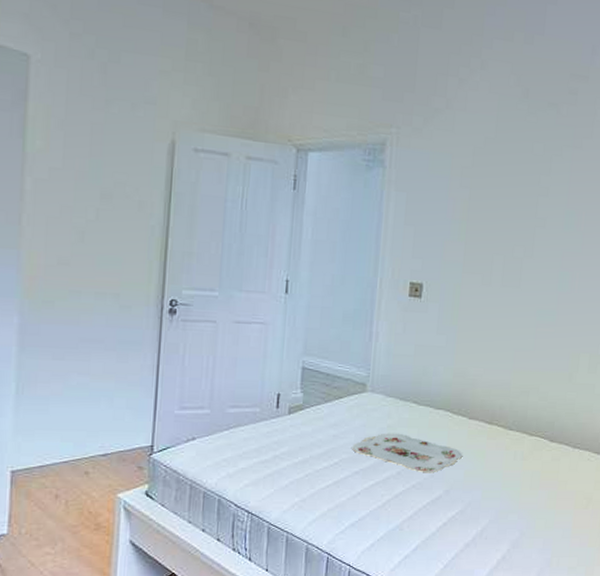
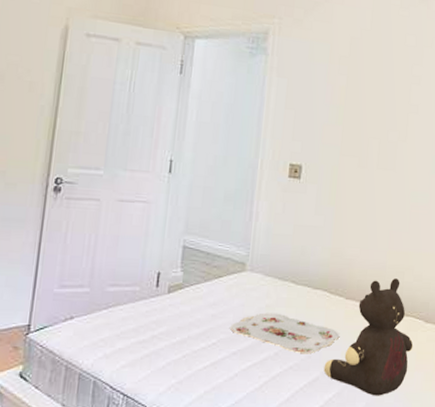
teddy bear: none [446,398,538,514] -> present [324,278,413,396]

